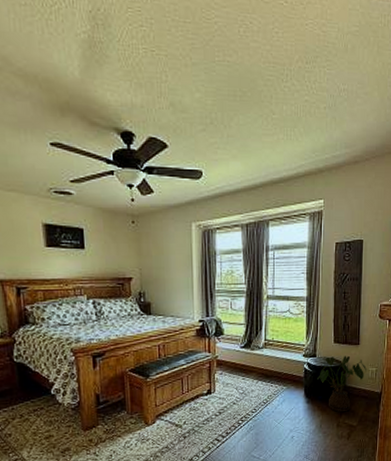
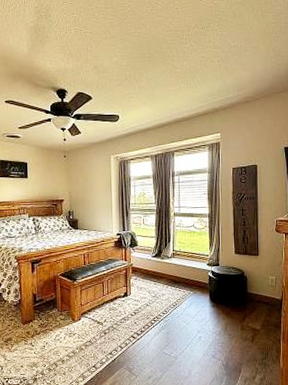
house plant: present [317,355,366,412] -> none [221,265,266,317]

